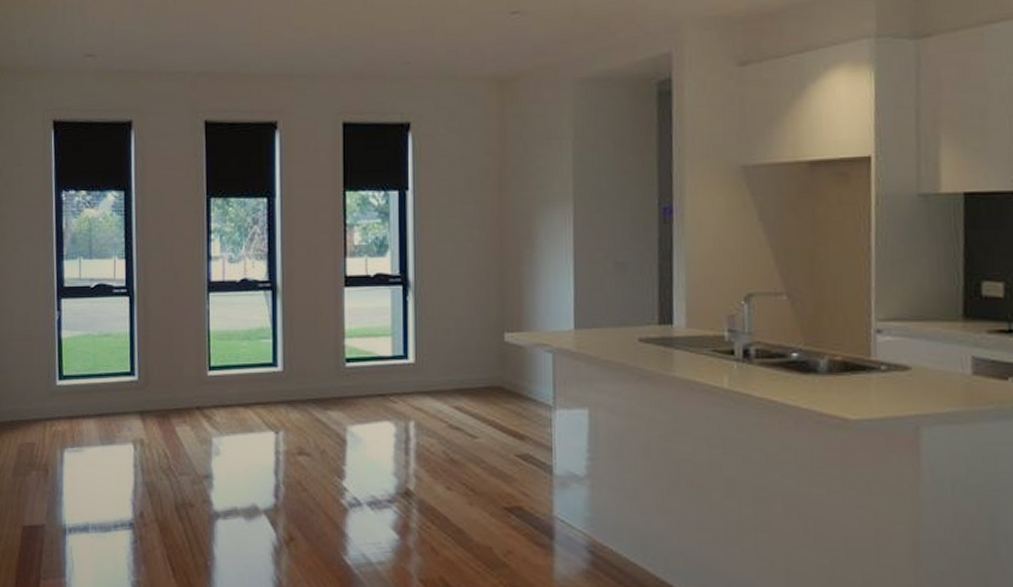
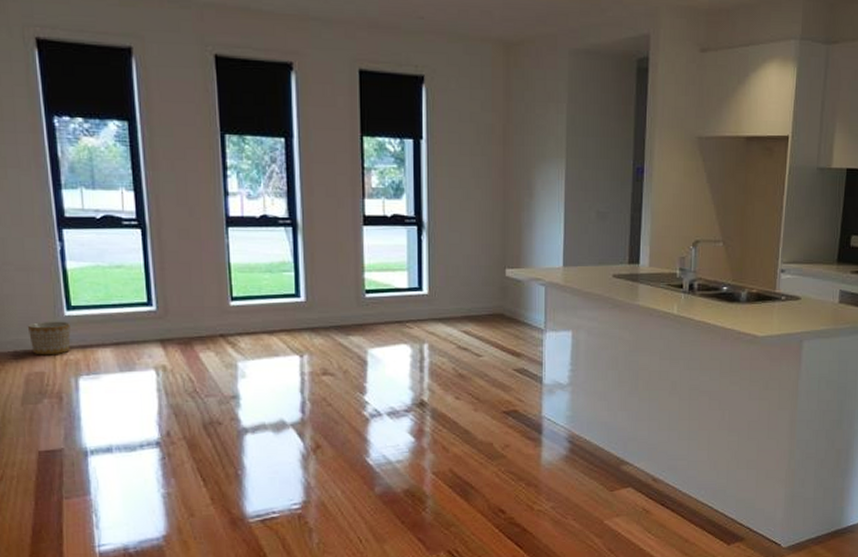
planter: none [24,390,60,426] -> present [27,321,71,355]

